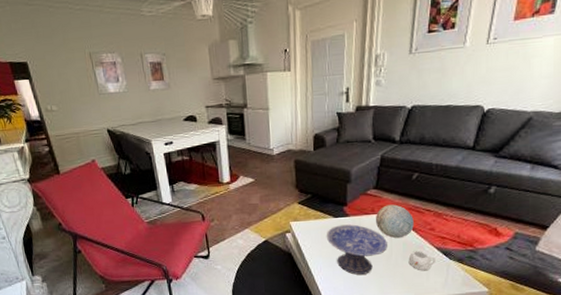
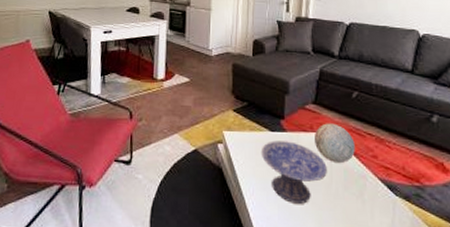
mug: present [408,250,435,271] -> none [350,179,380,207]

